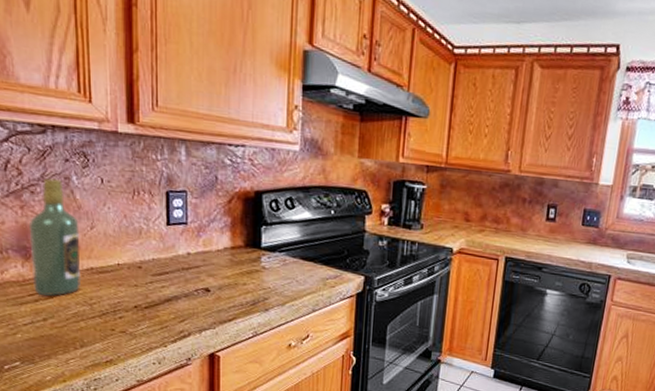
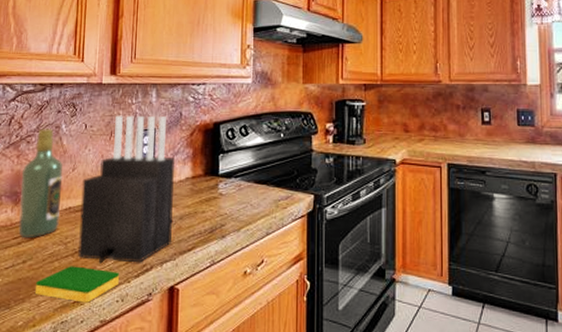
dish sponge: none [61,327,155,363] -> present [35,266,120,303]
knife block: none [104,171,210,329] -> present [78,115,175,264]

